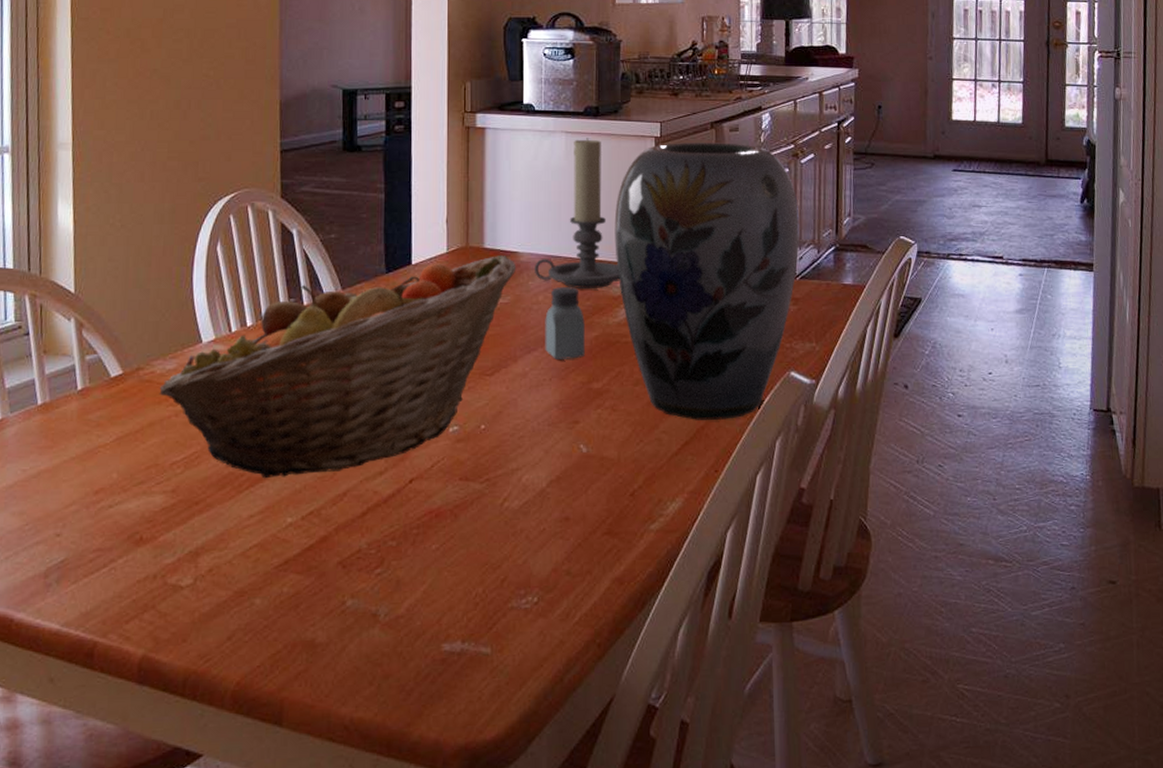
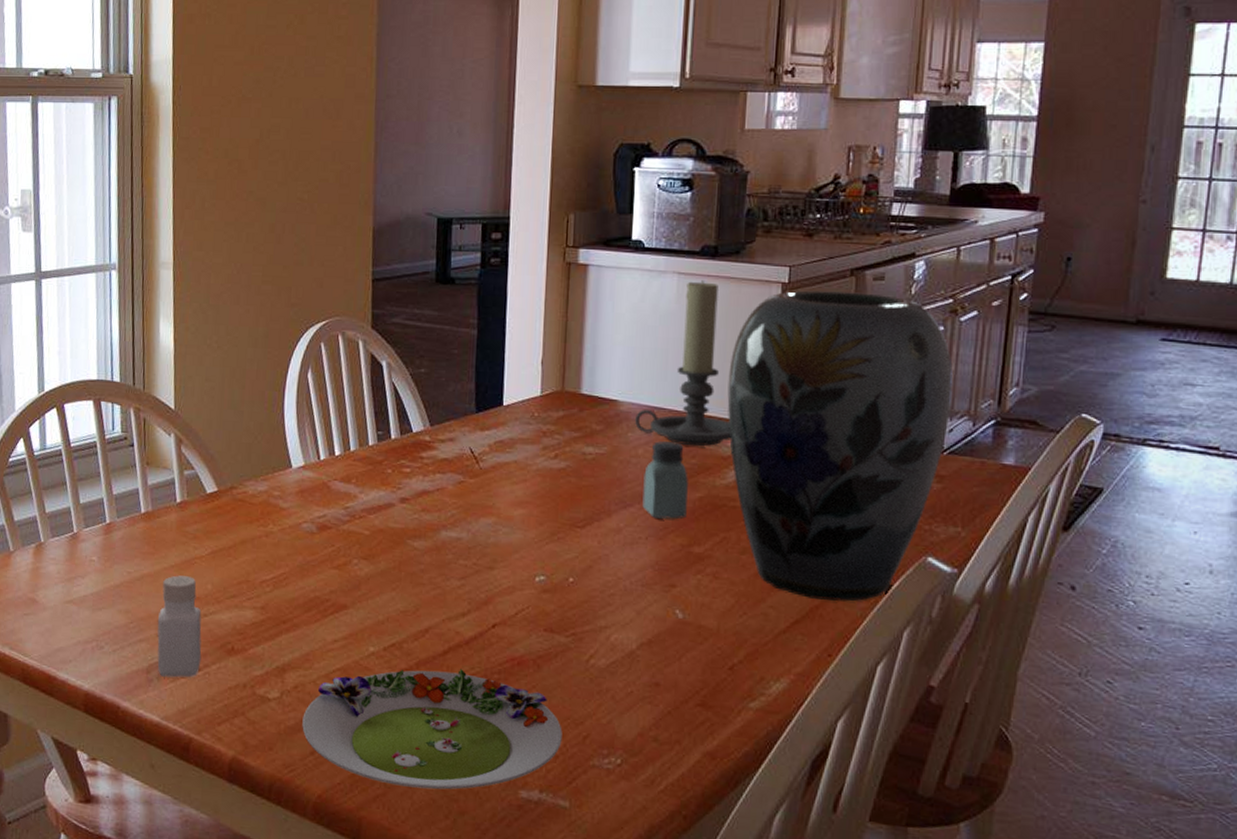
pepper shaker: none [56,467,107,579] -> present [157,575,202,678]
fruit basket: present [159,255,517,479] -> none [251,403,616,608]
salad plate: none [218,528,481,659] -> present [302,669,562,790]

